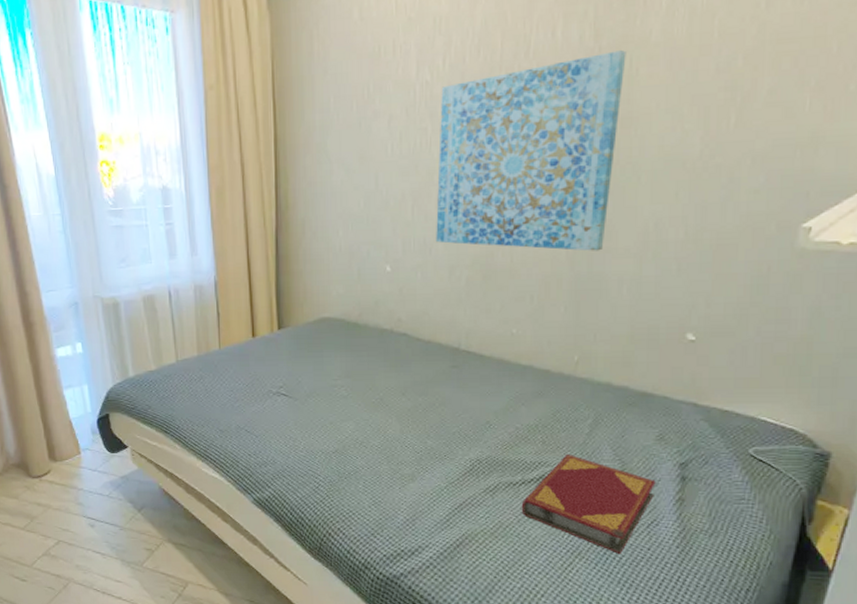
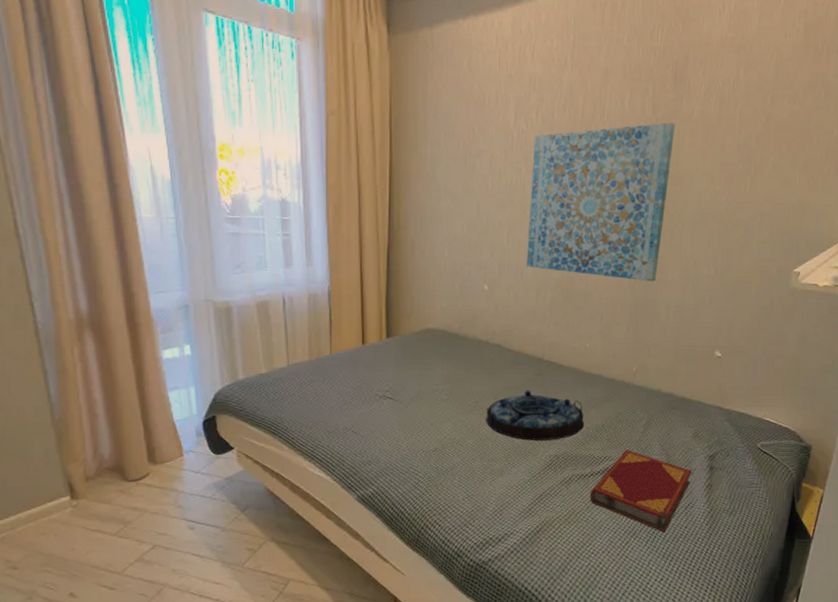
serving tray: none [393,384,513,442] -> present [486,390,585,440]

